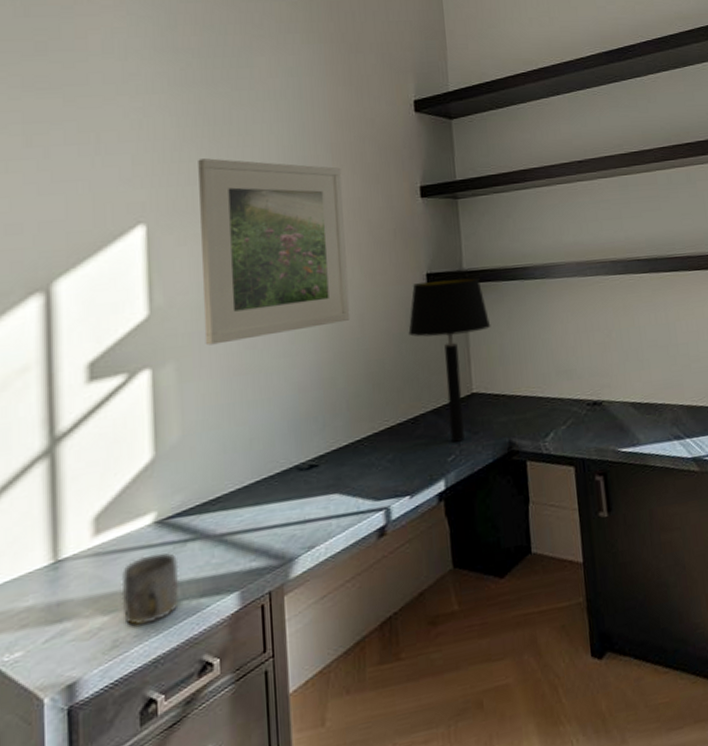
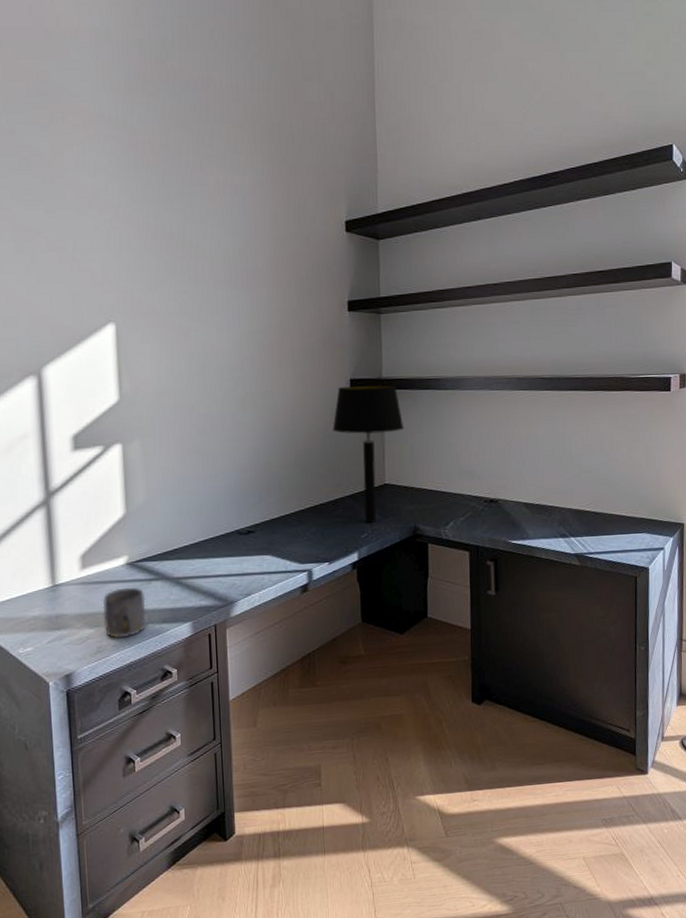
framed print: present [198,158,350,346] -> none [157,268,284,428]

